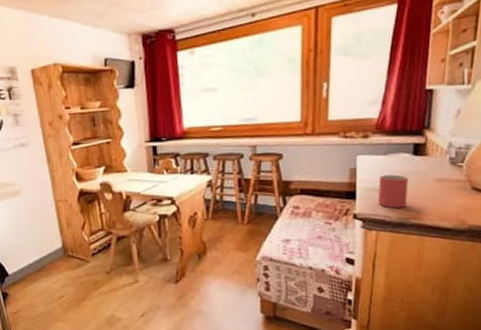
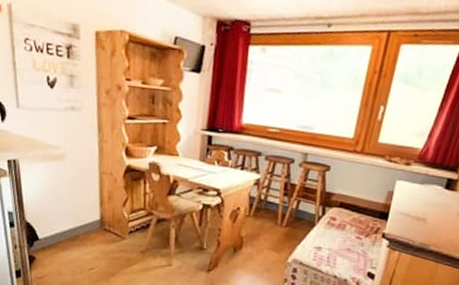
mug: present [377,174,408,208] -> none [405,202,436,235]

